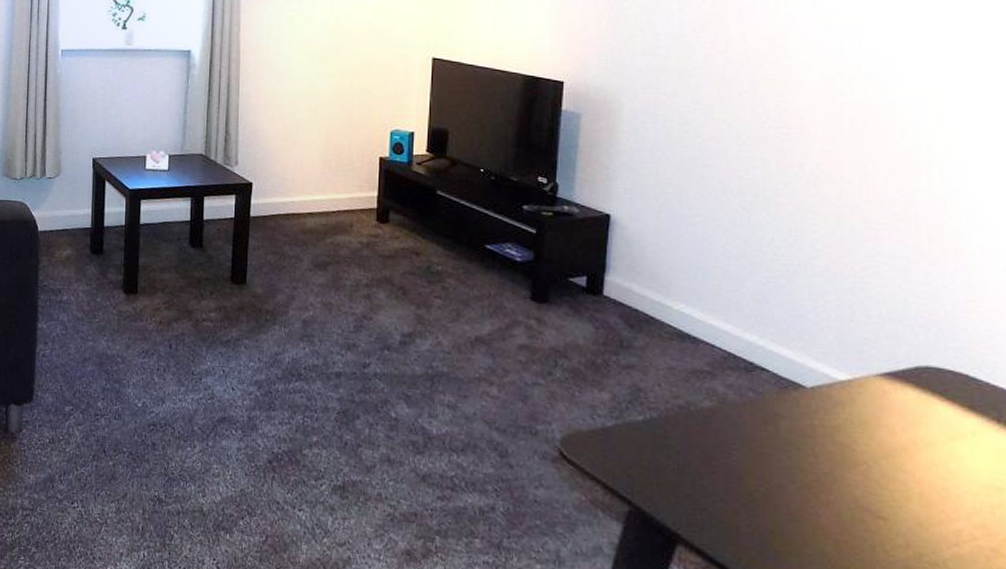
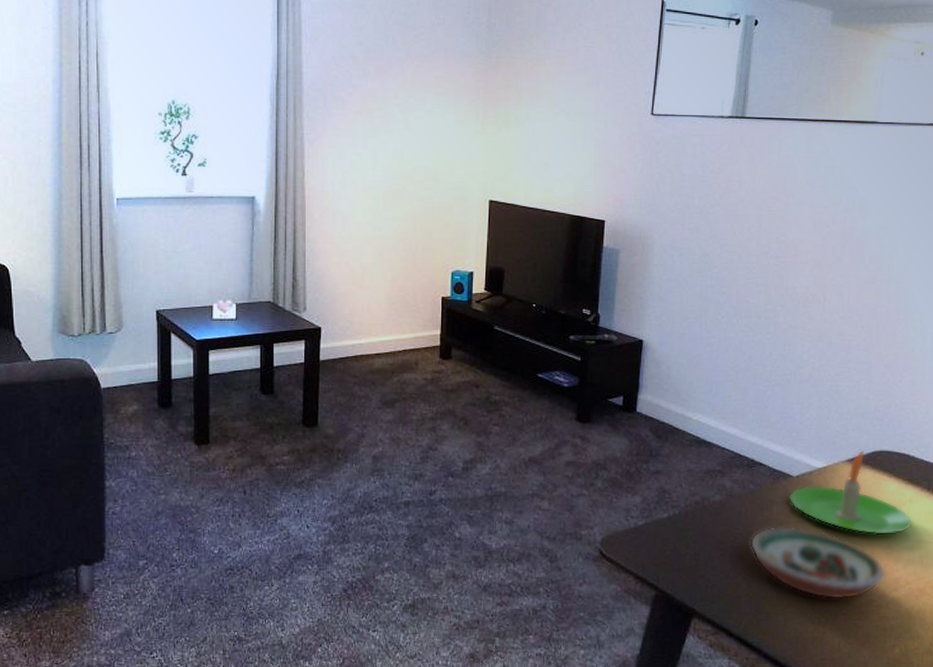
decorative bowl: none [751,445,941,549] -> present [750,525,886,600]
candle: none [801,362,977,474] -> present [789,449,912,535]

